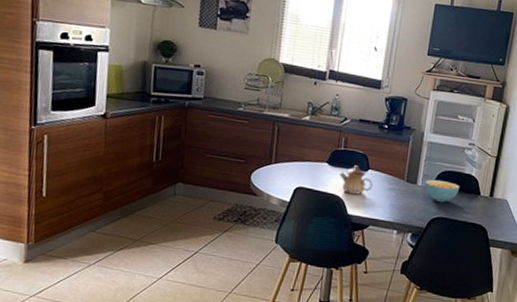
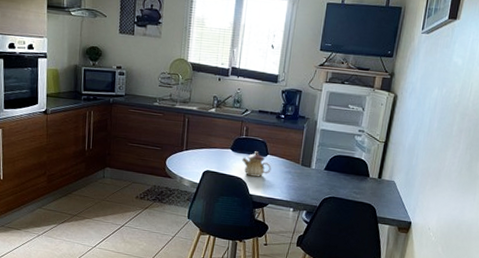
cereal bowl: present [425,179,460,203] -> none [318,163,351,184]

